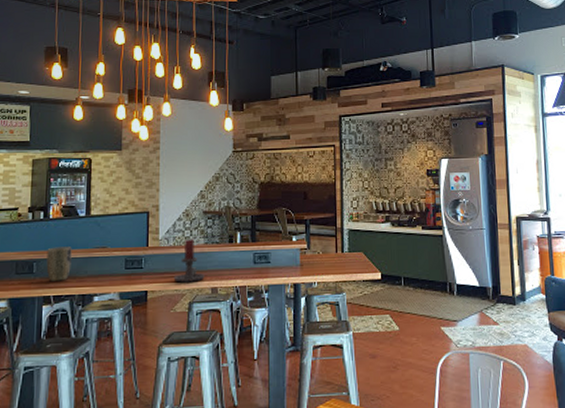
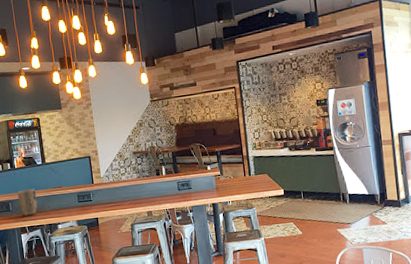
candle holder: present [173,239,205,283] -> none [116,174,141,210]

